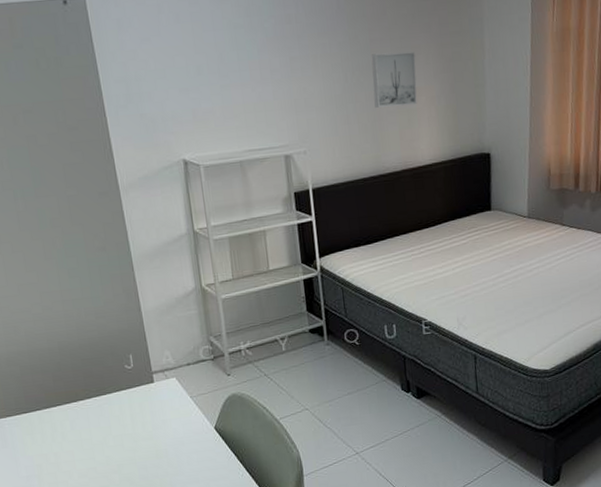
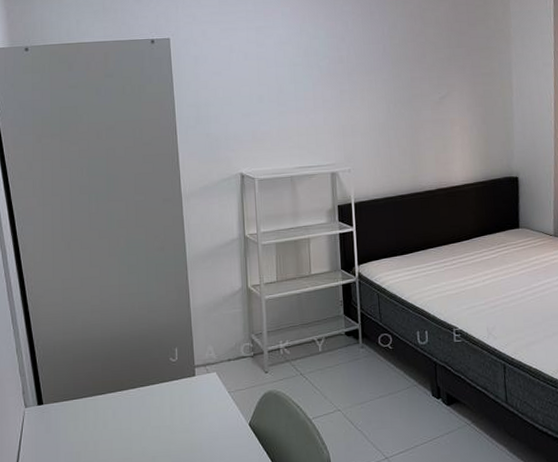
wall art: present [371,51,417,108] -> none [411,89,452,135]

